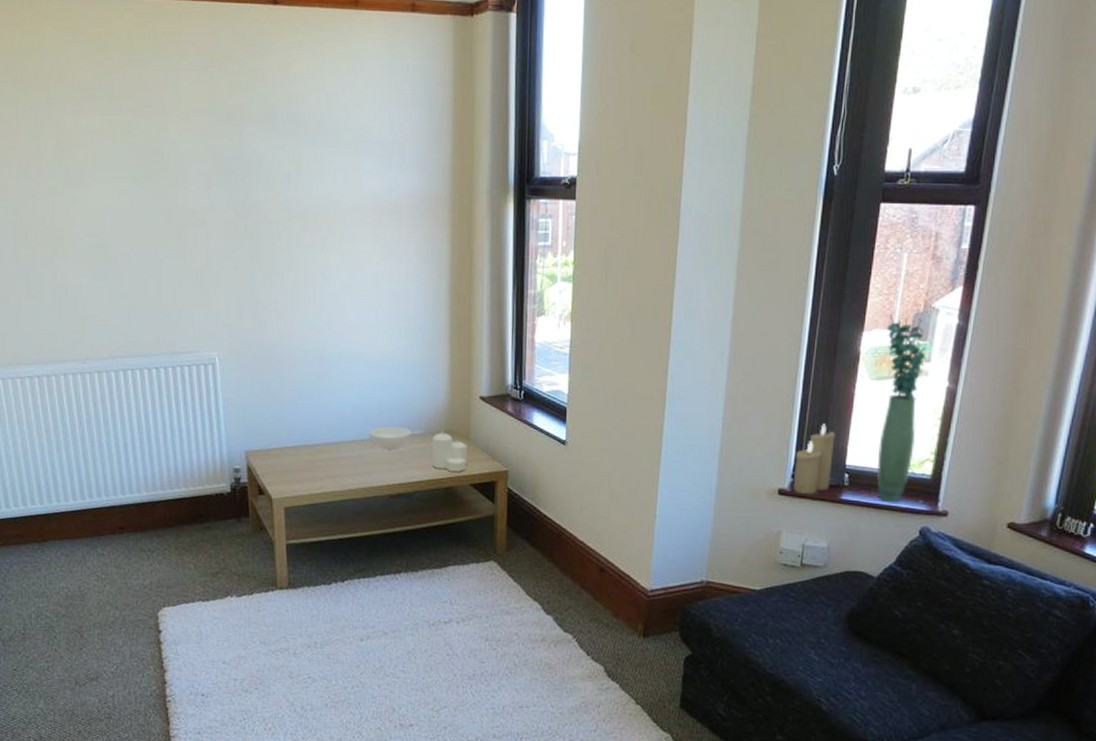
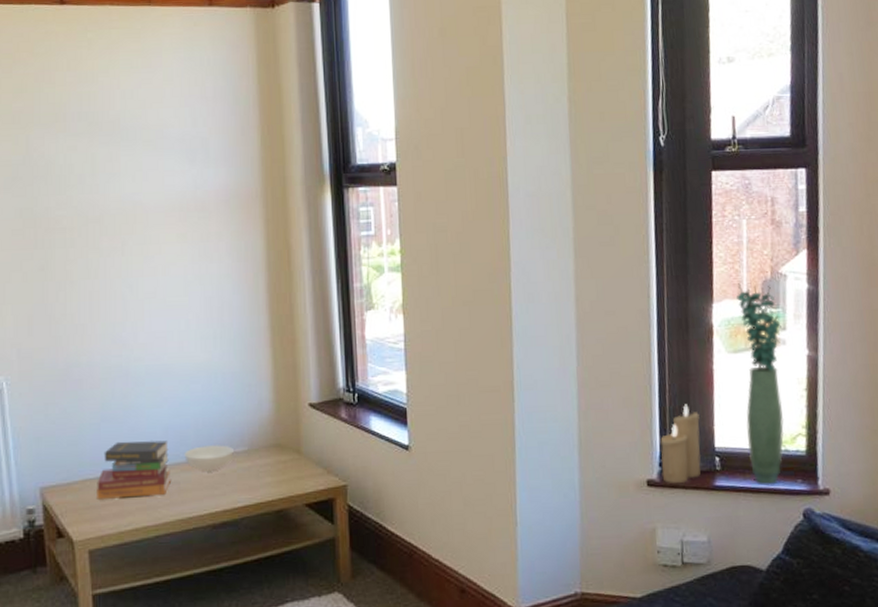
books: none [293,417,356,466] -> present [97,440,171,499]
candle: present [431,429,468,472] -> none [257,444,301,492]

